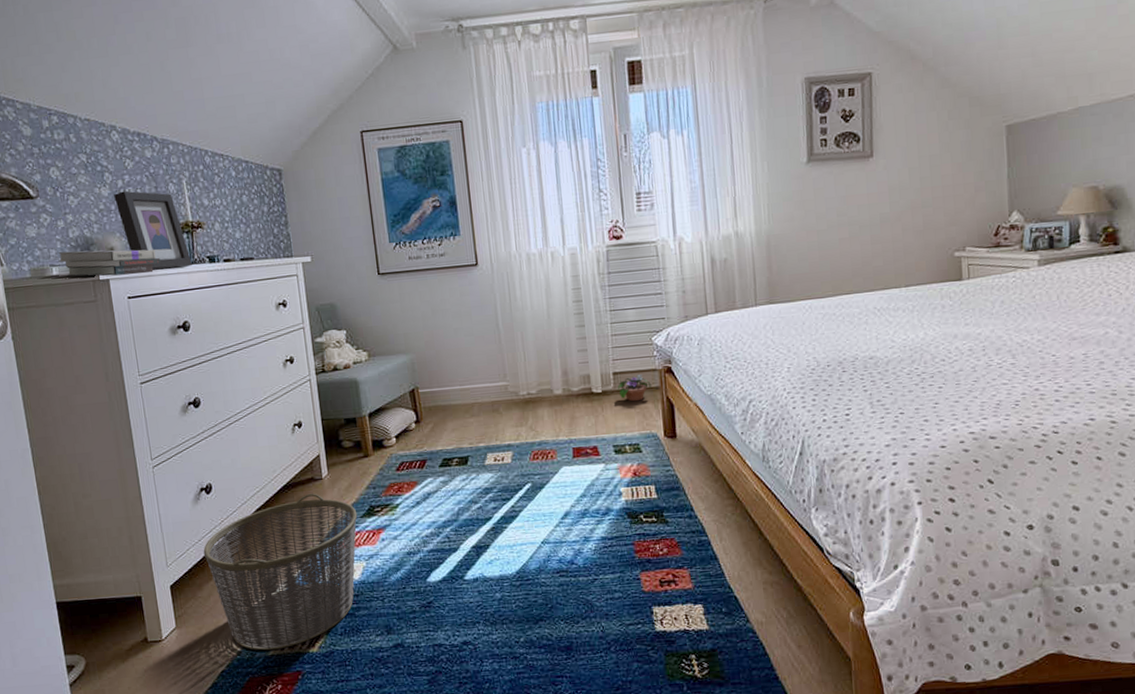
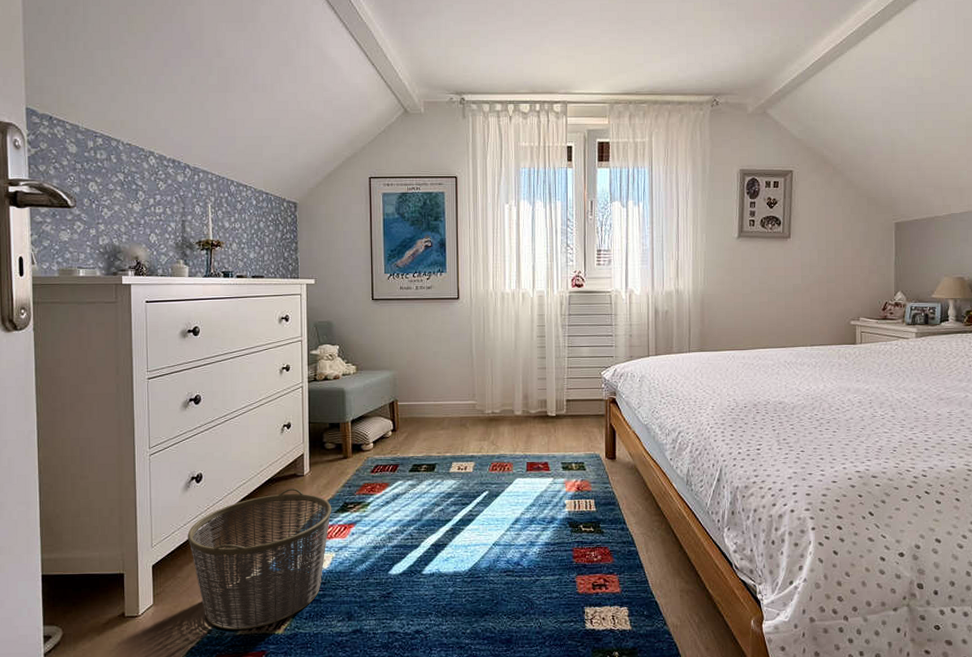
books: present [58,249,161,277] -> none [87,256,180,282]
picture frame: present [114,190,192,271] -> none [145,208,208,281]
potted flower: present [617,373,651,402] -> none [569,402,598,426]

